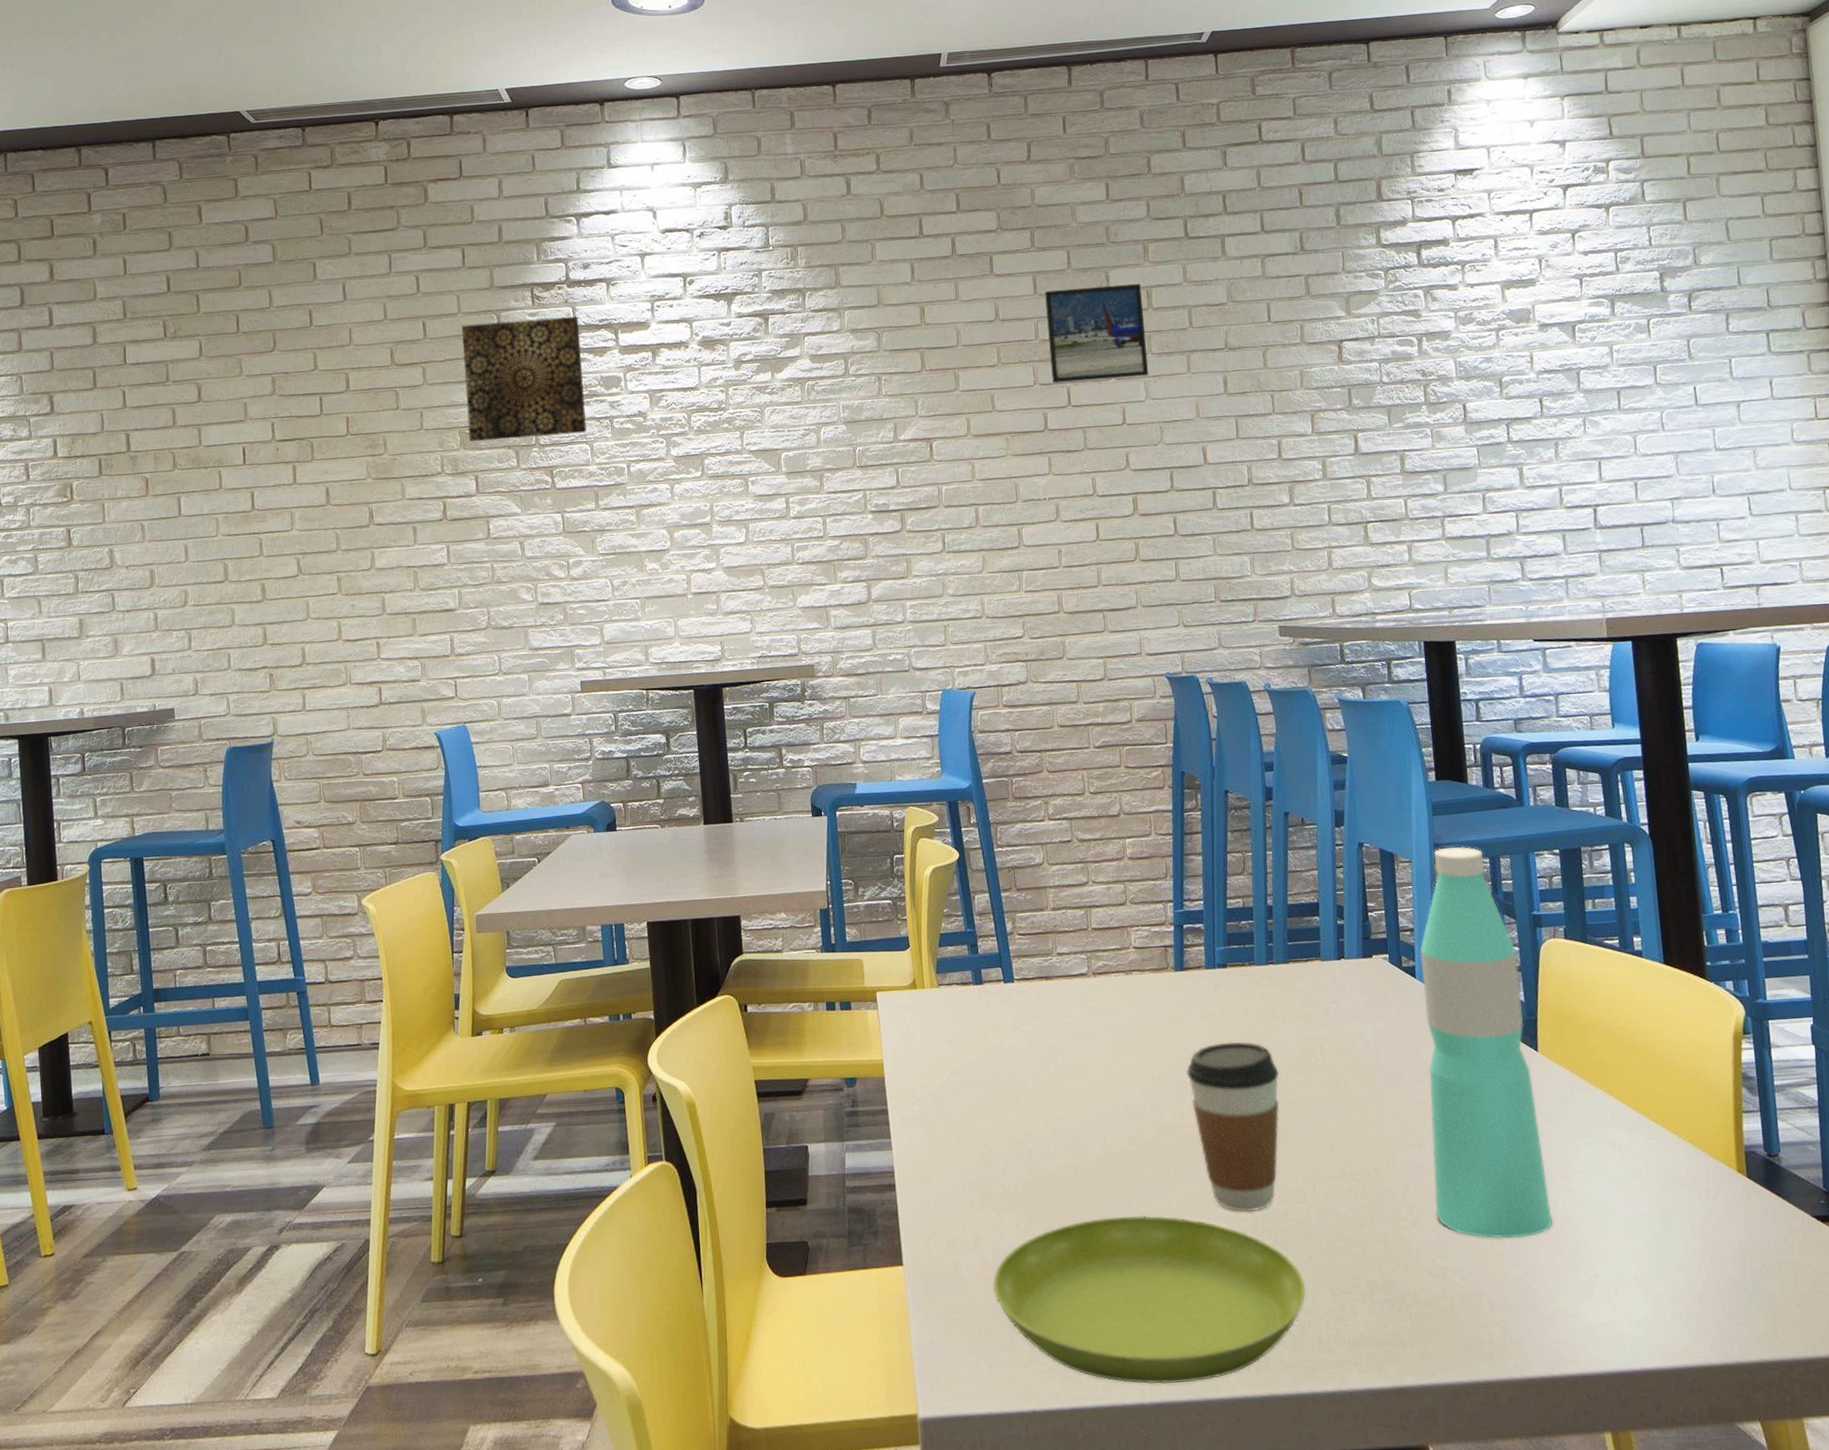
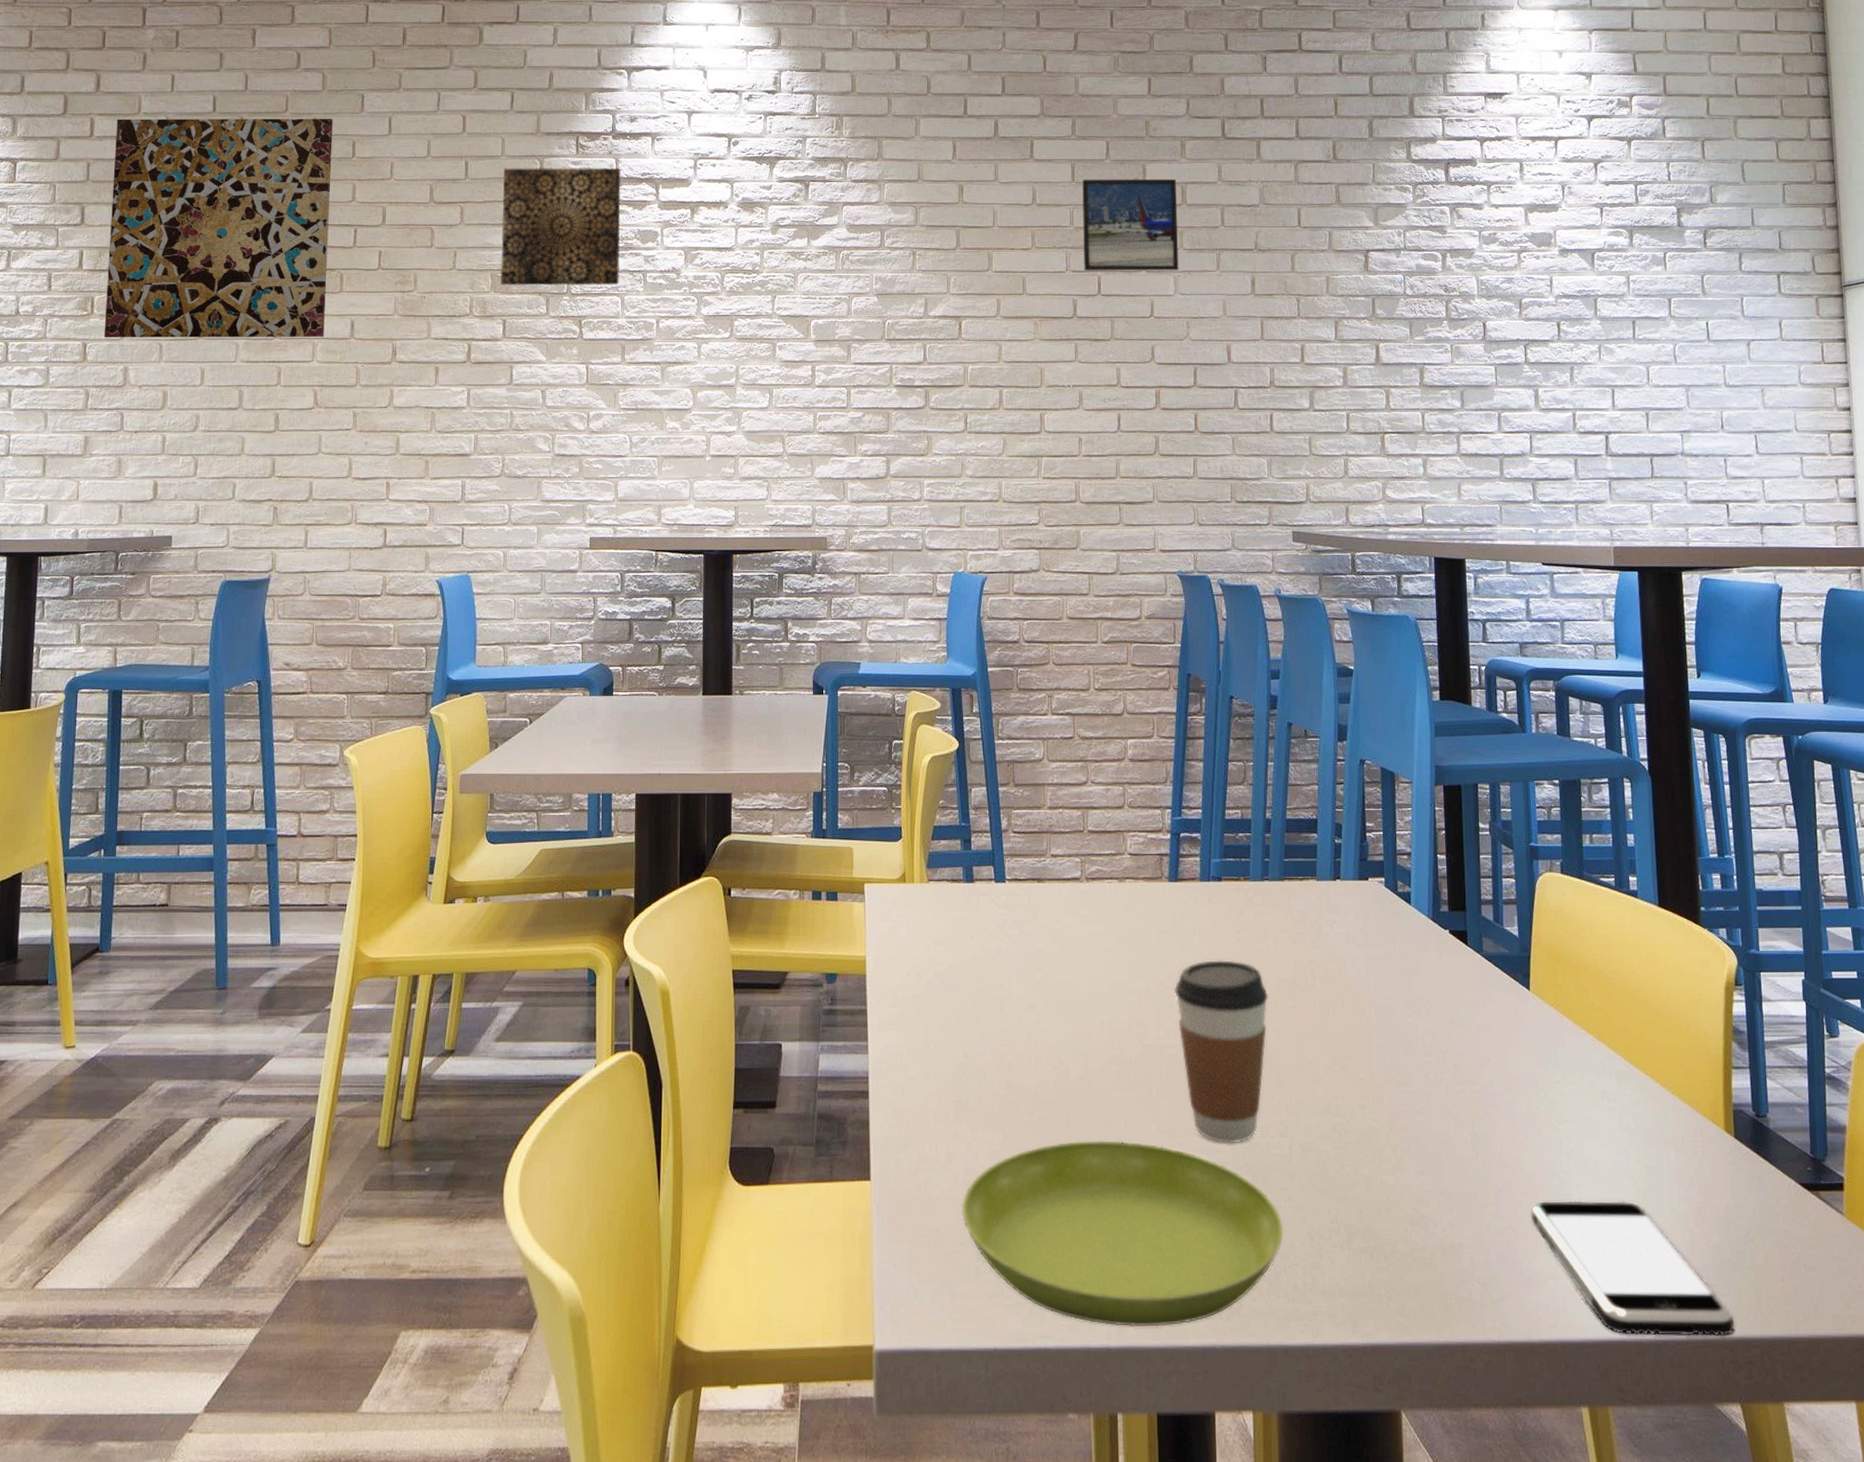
wall art: none [74,289,301,523] -> present [103,118,333,338]
water bottle: present [1419,846,1552,1239] -> none [1416,770,1537,1189]
smartphone: none [1547,1242,1753,1364] -> present [1530,1200,1735,1337]

